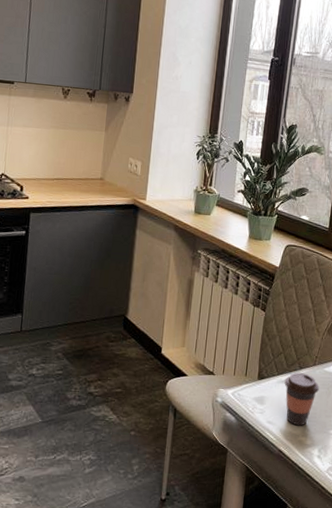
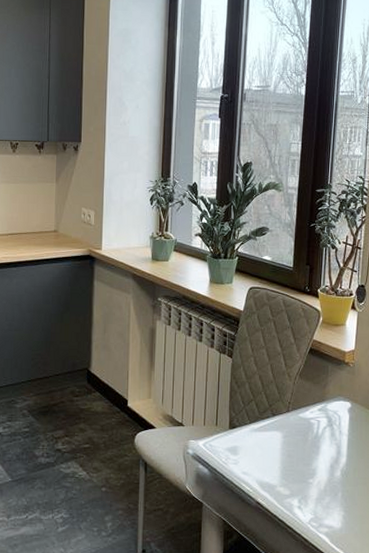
coffee cup: present [284,372,319,426] -> none [257,420,295,476]

